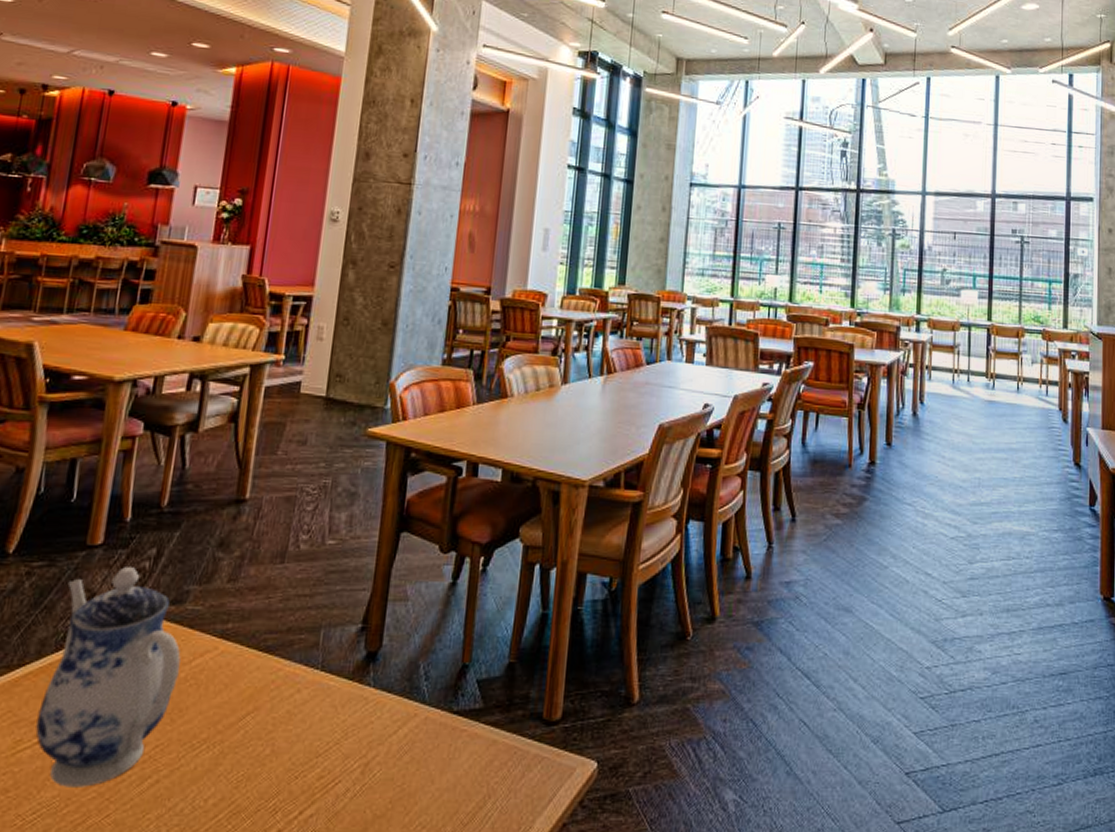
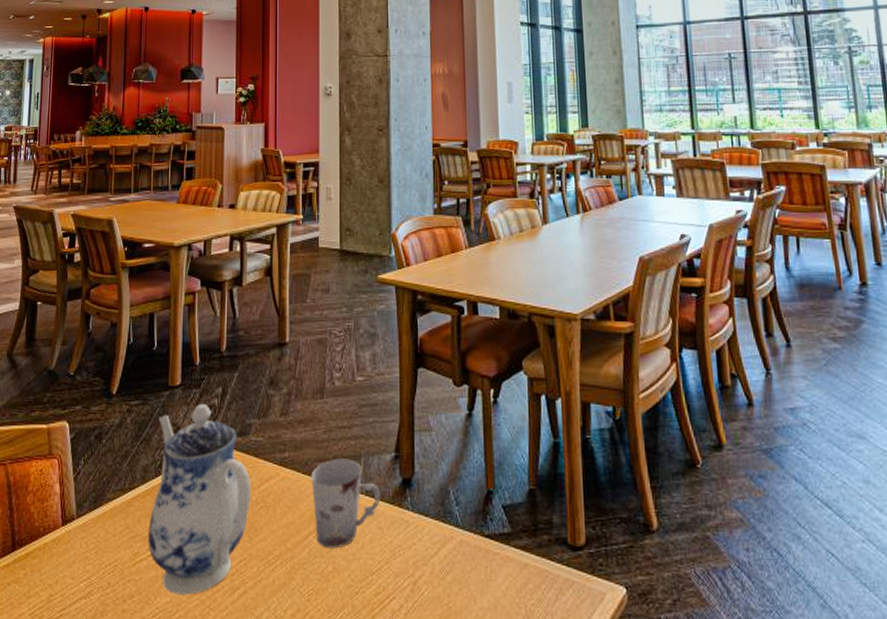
cup: none [255,630,339,730] -> present [311,458,380,549]

